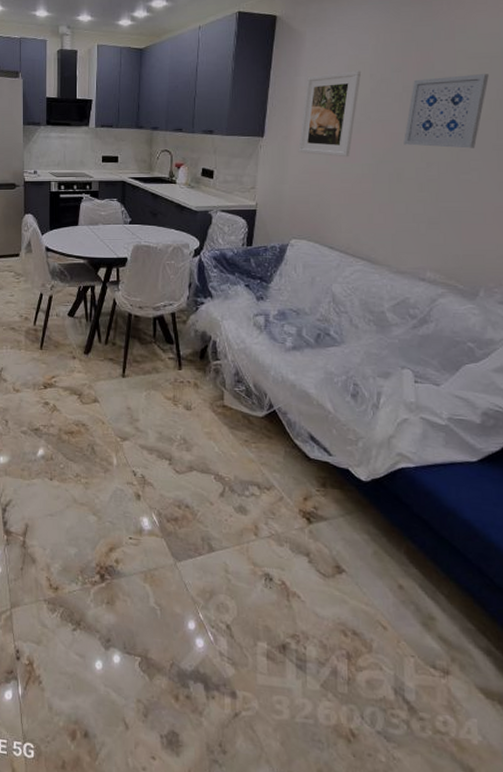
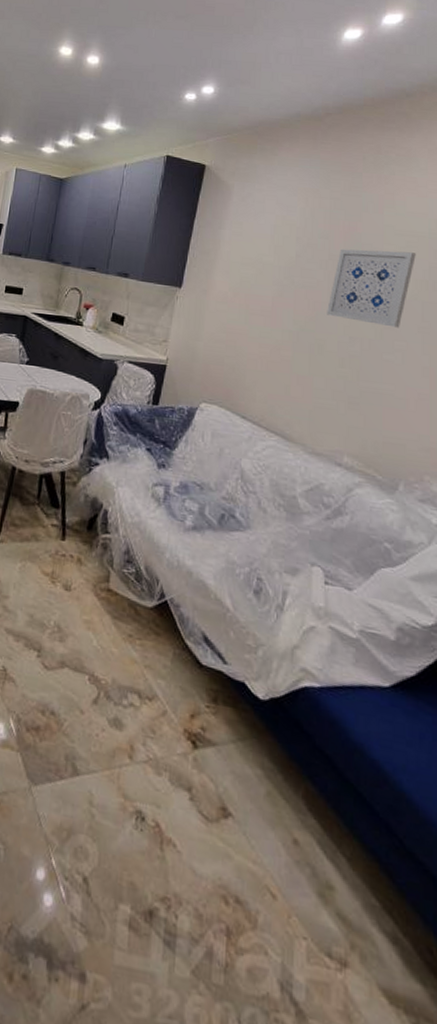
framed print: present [298,70,362,158] -> none [216,231,288,321]

